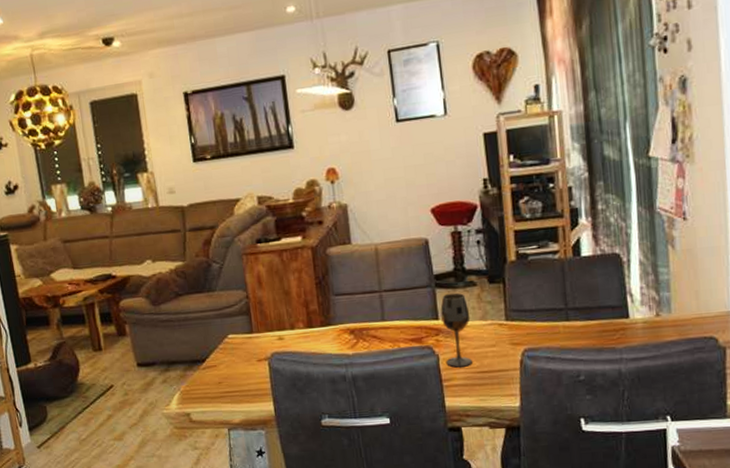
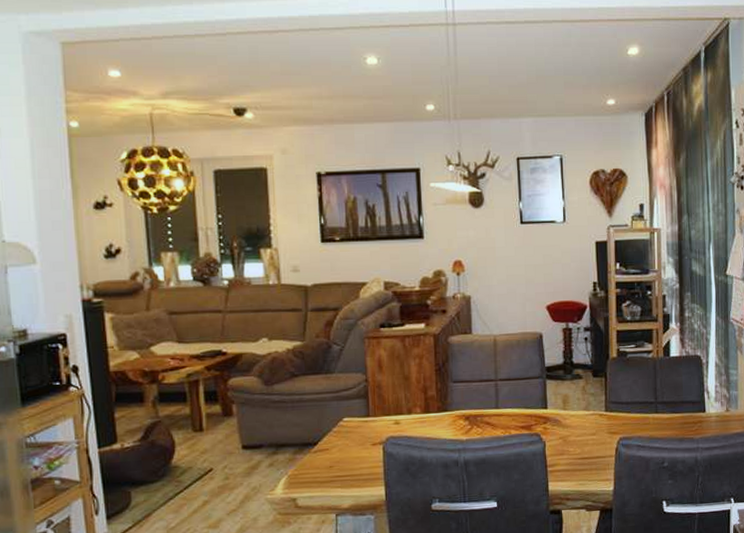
wine glass: present [440,292,472,368] -> none [550,384,575,454]

